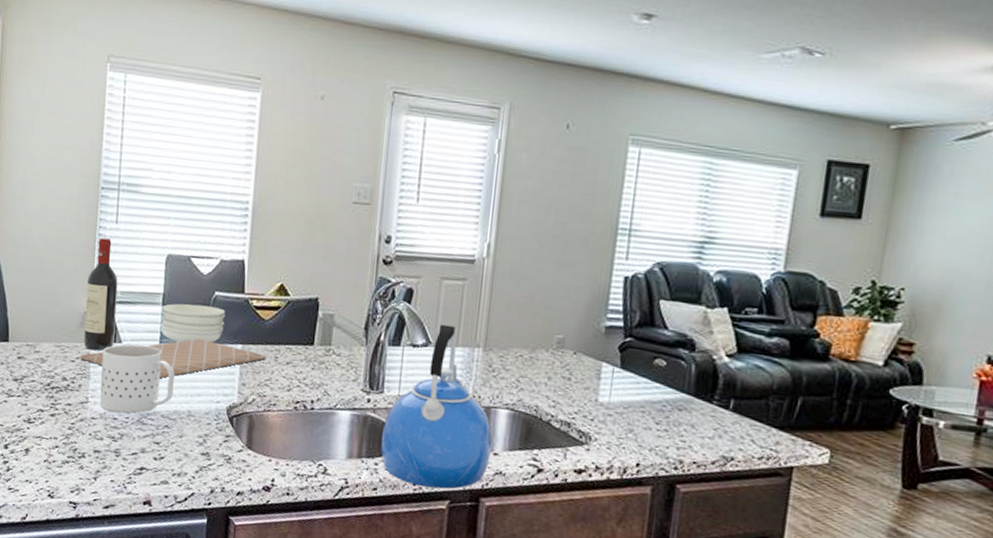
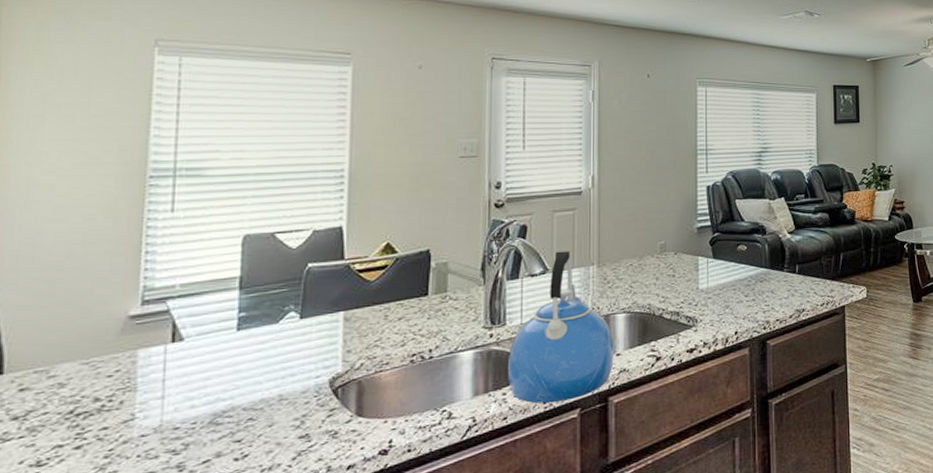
placemat: present [79,338,267,379] -> none [120,314,375,372]
wine bottle: present [84,237,118,351] -> none [127,230,176,358]
mug: present [99,344,175,413] -> none [152,335,260,422]
bowl: present [160,303,225,343] -> none [237,279,322,326]

